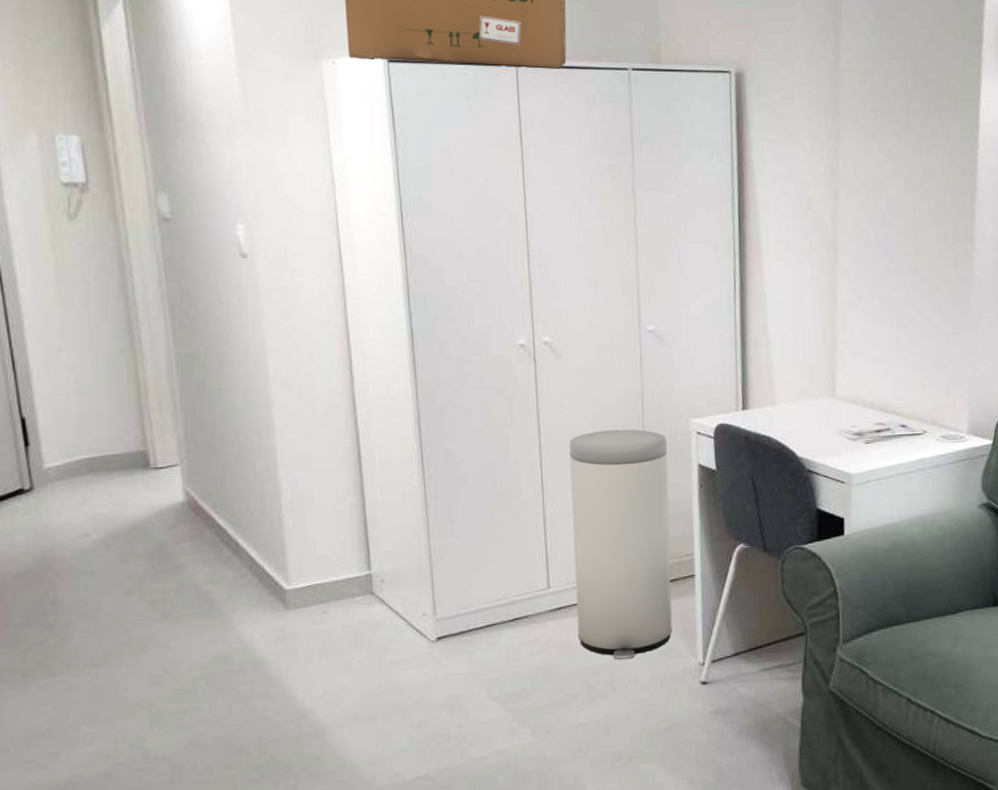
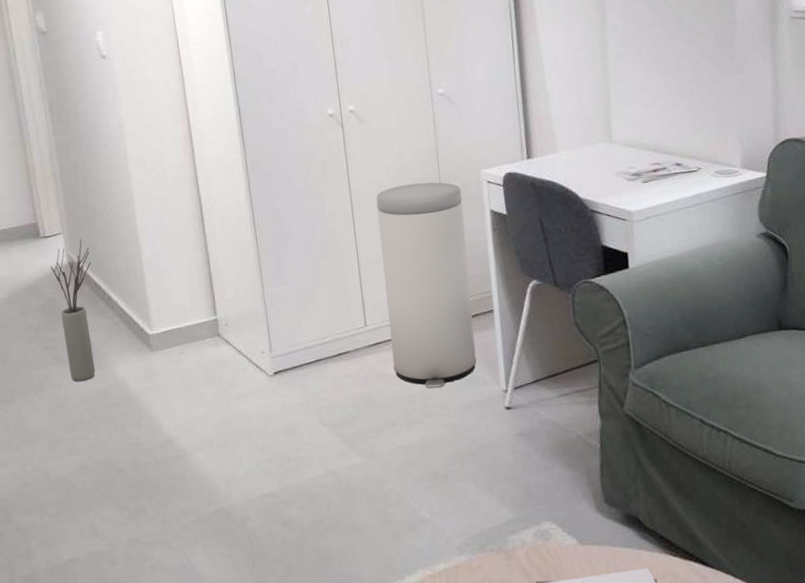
vase: none [161,473,215,644] -> present [50,239,96,382]

